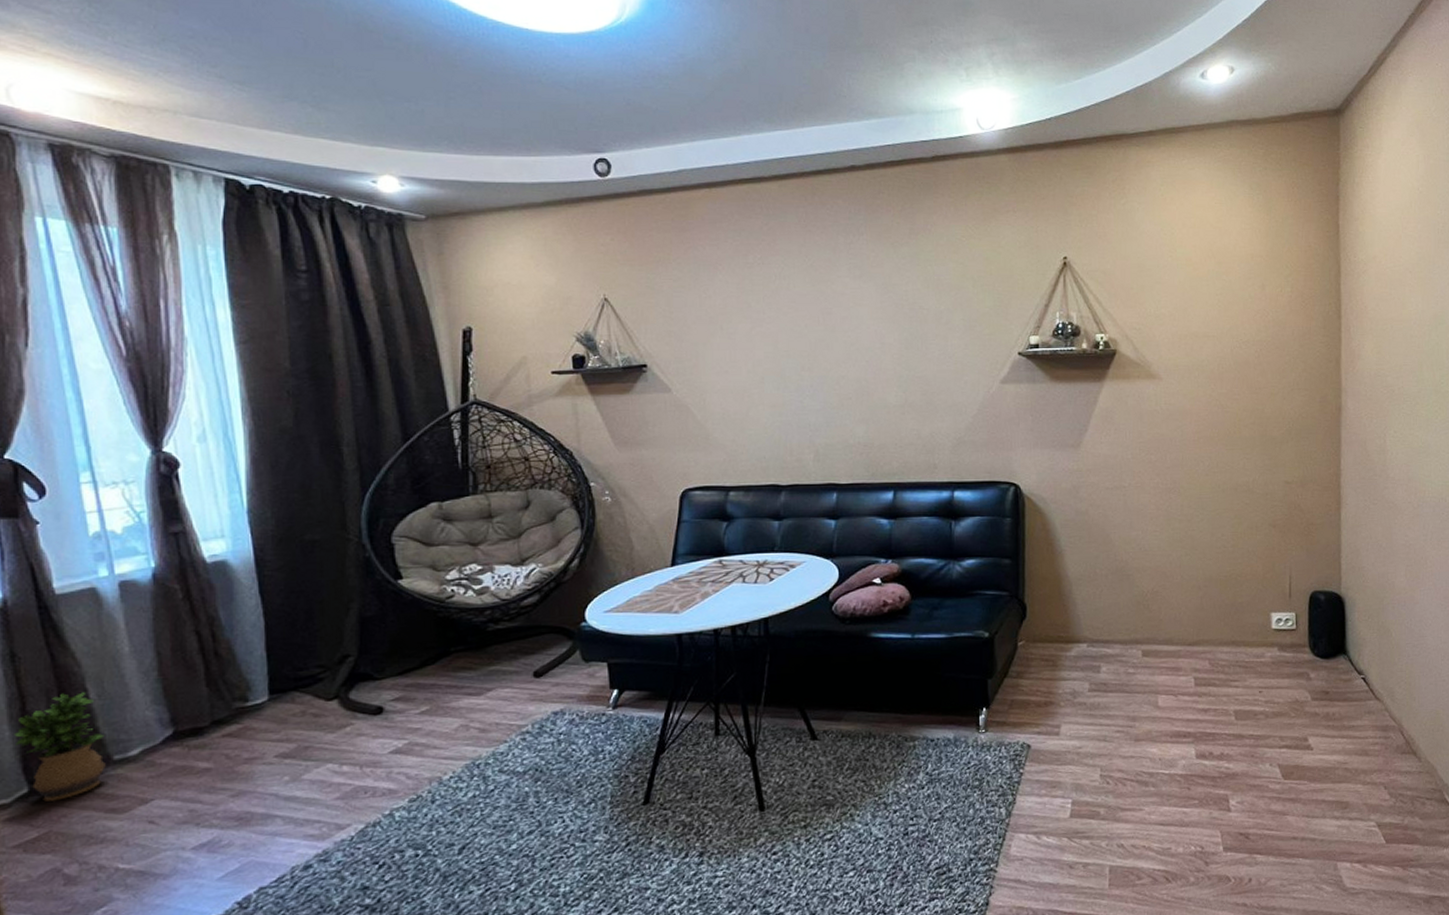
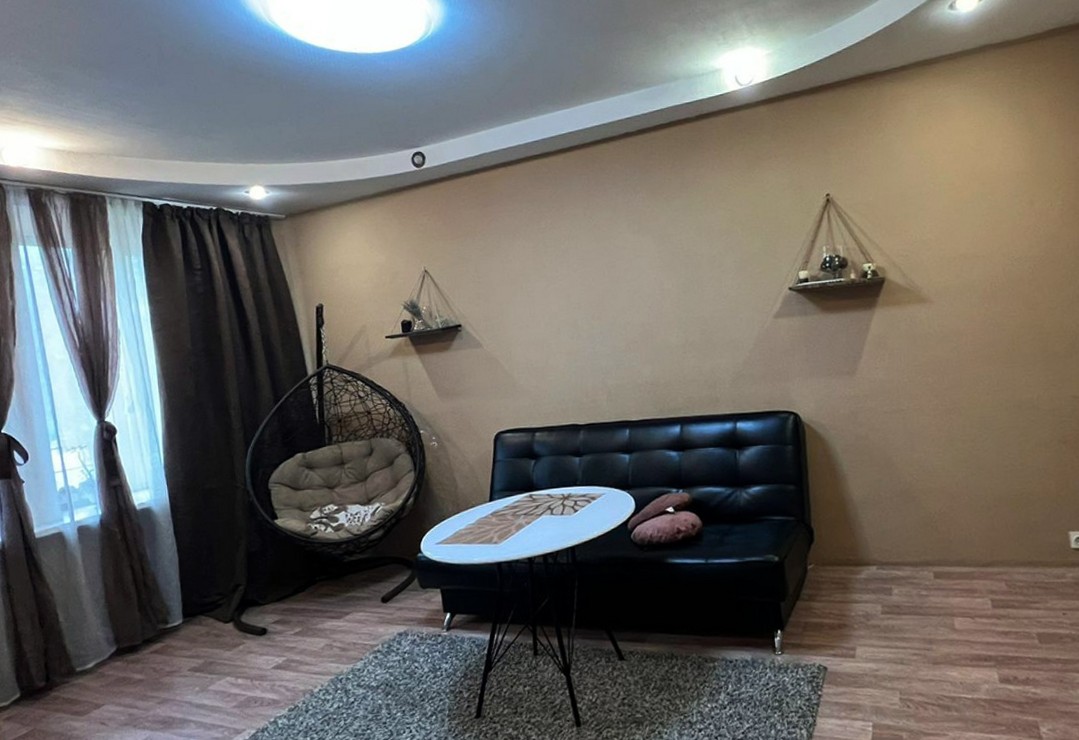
potted plant: present [14,692,106,801] -> none [10,616,71,705]

